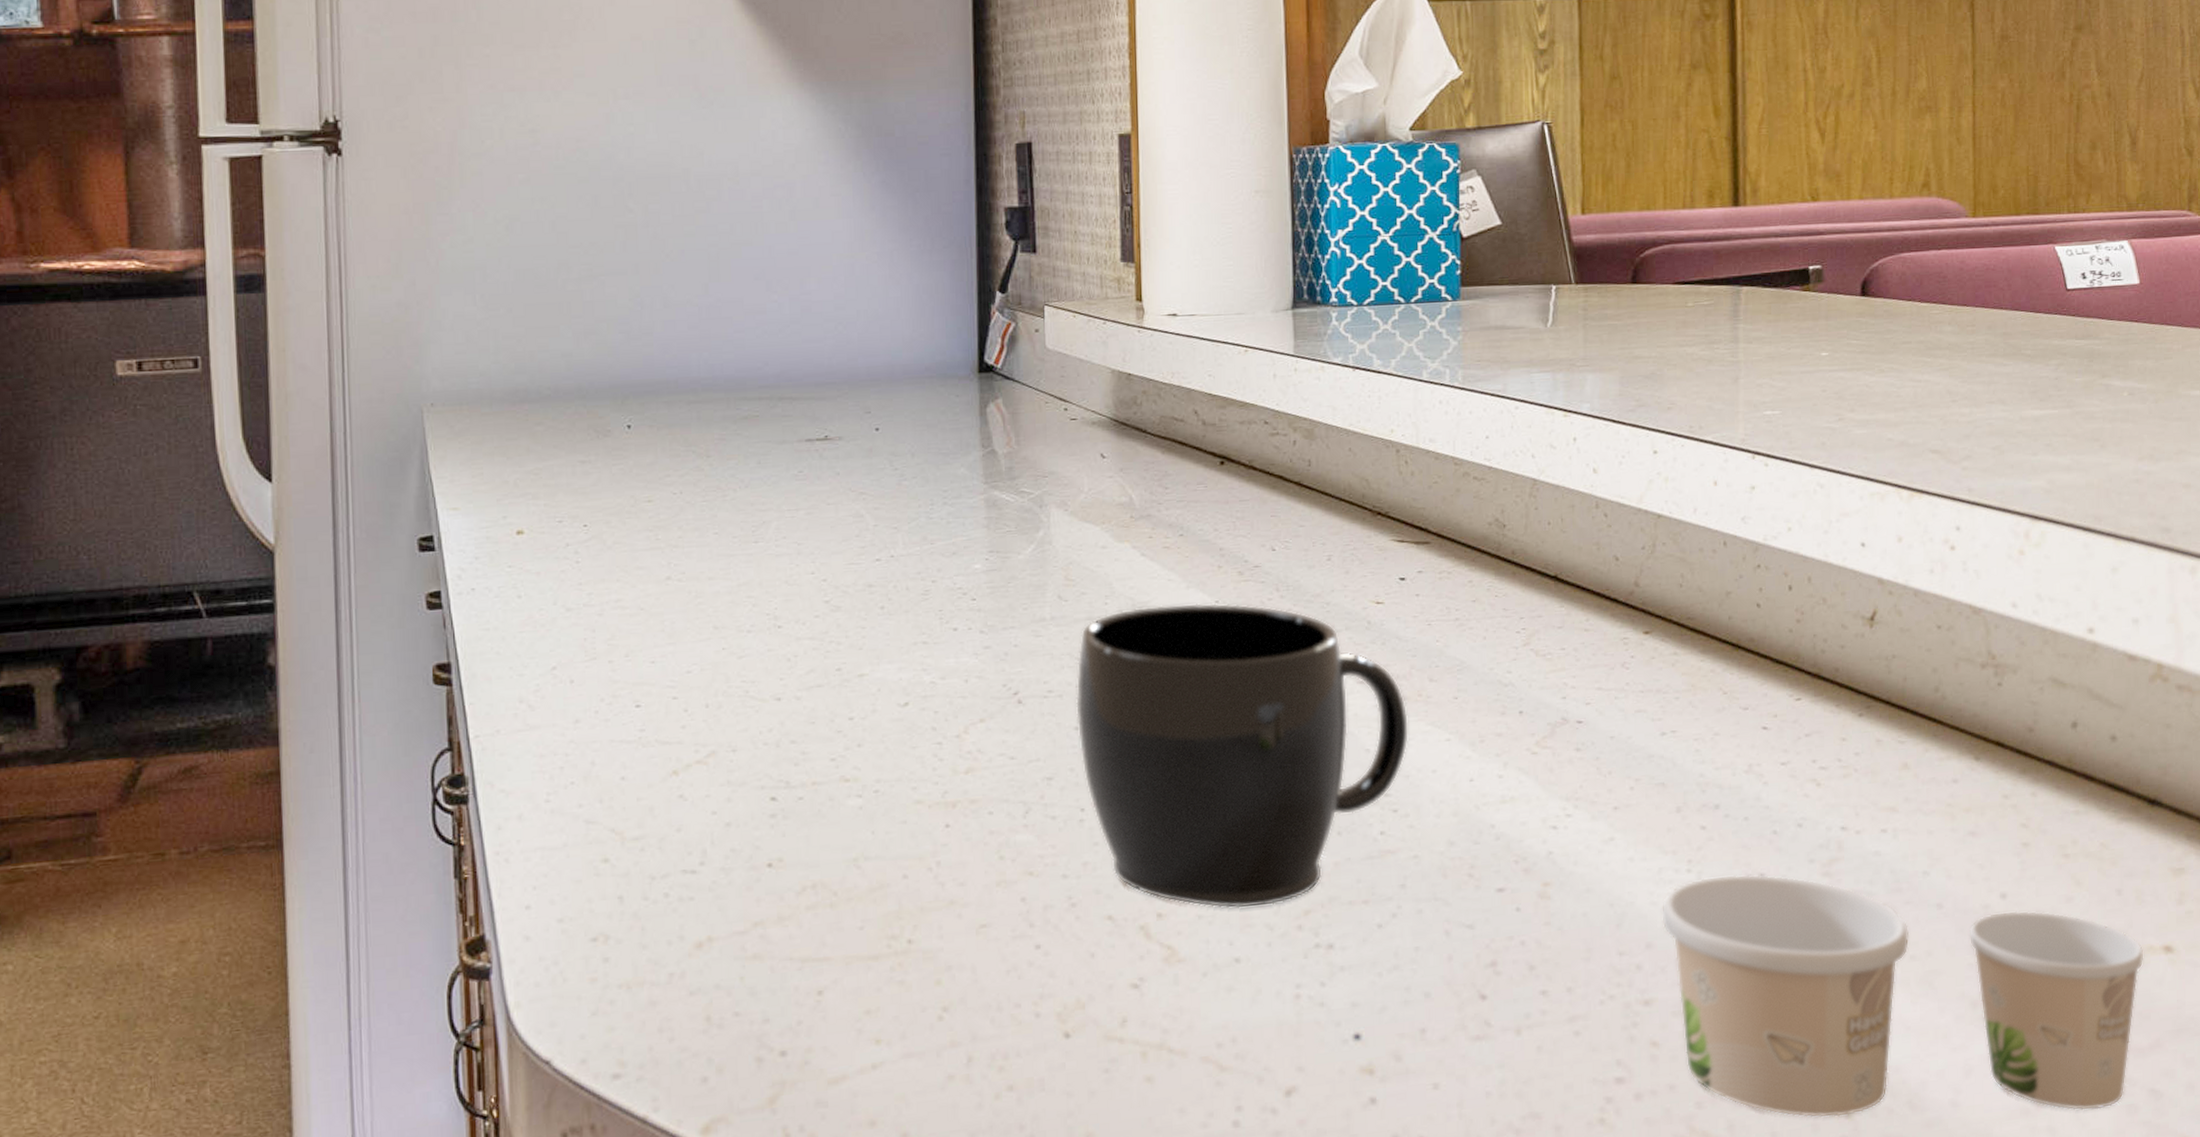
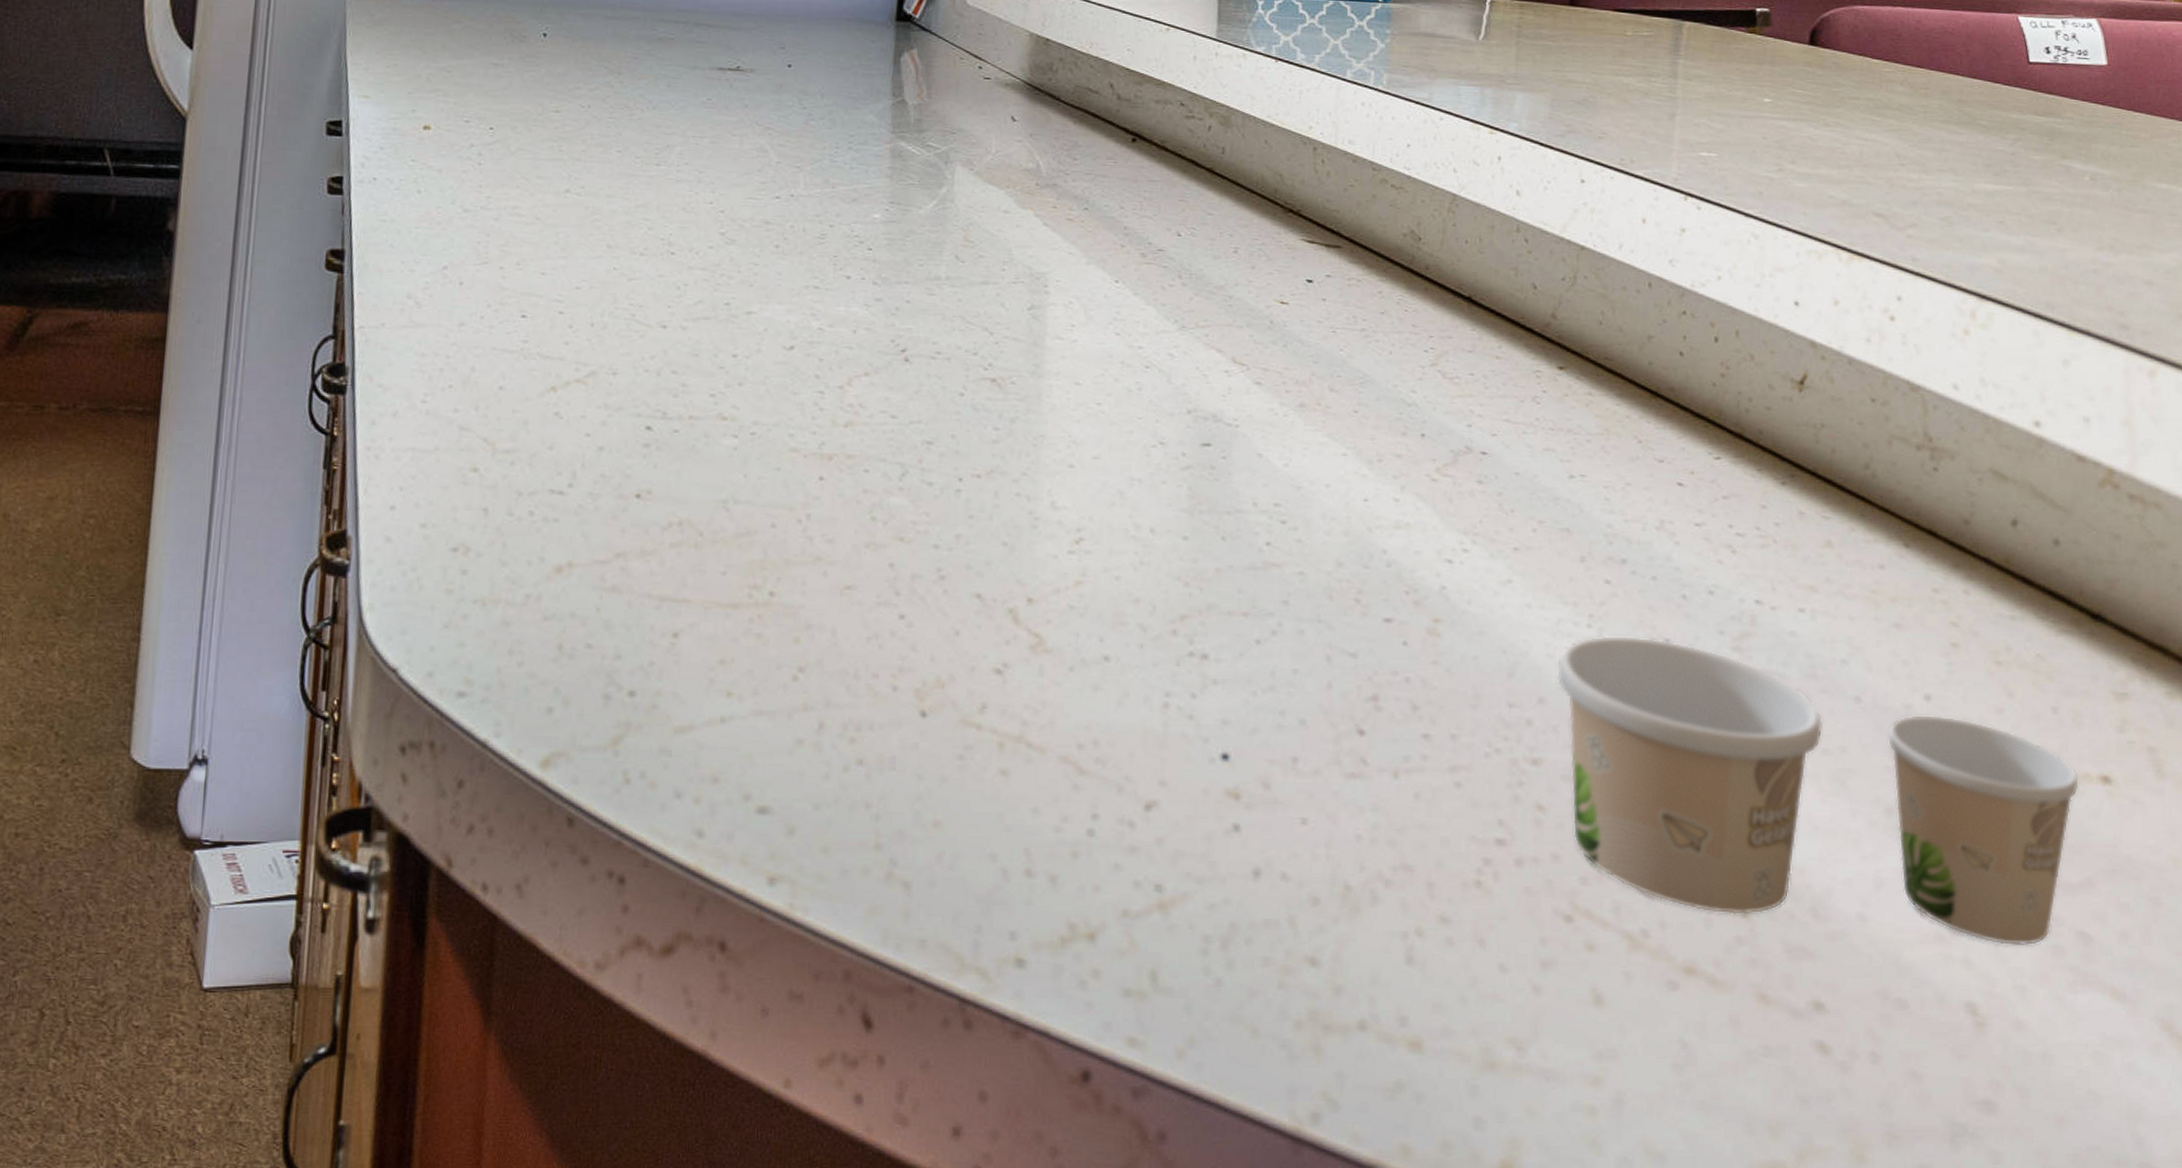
mug: present [1076,603,1410,909] -> none [962,277,1306,606]

